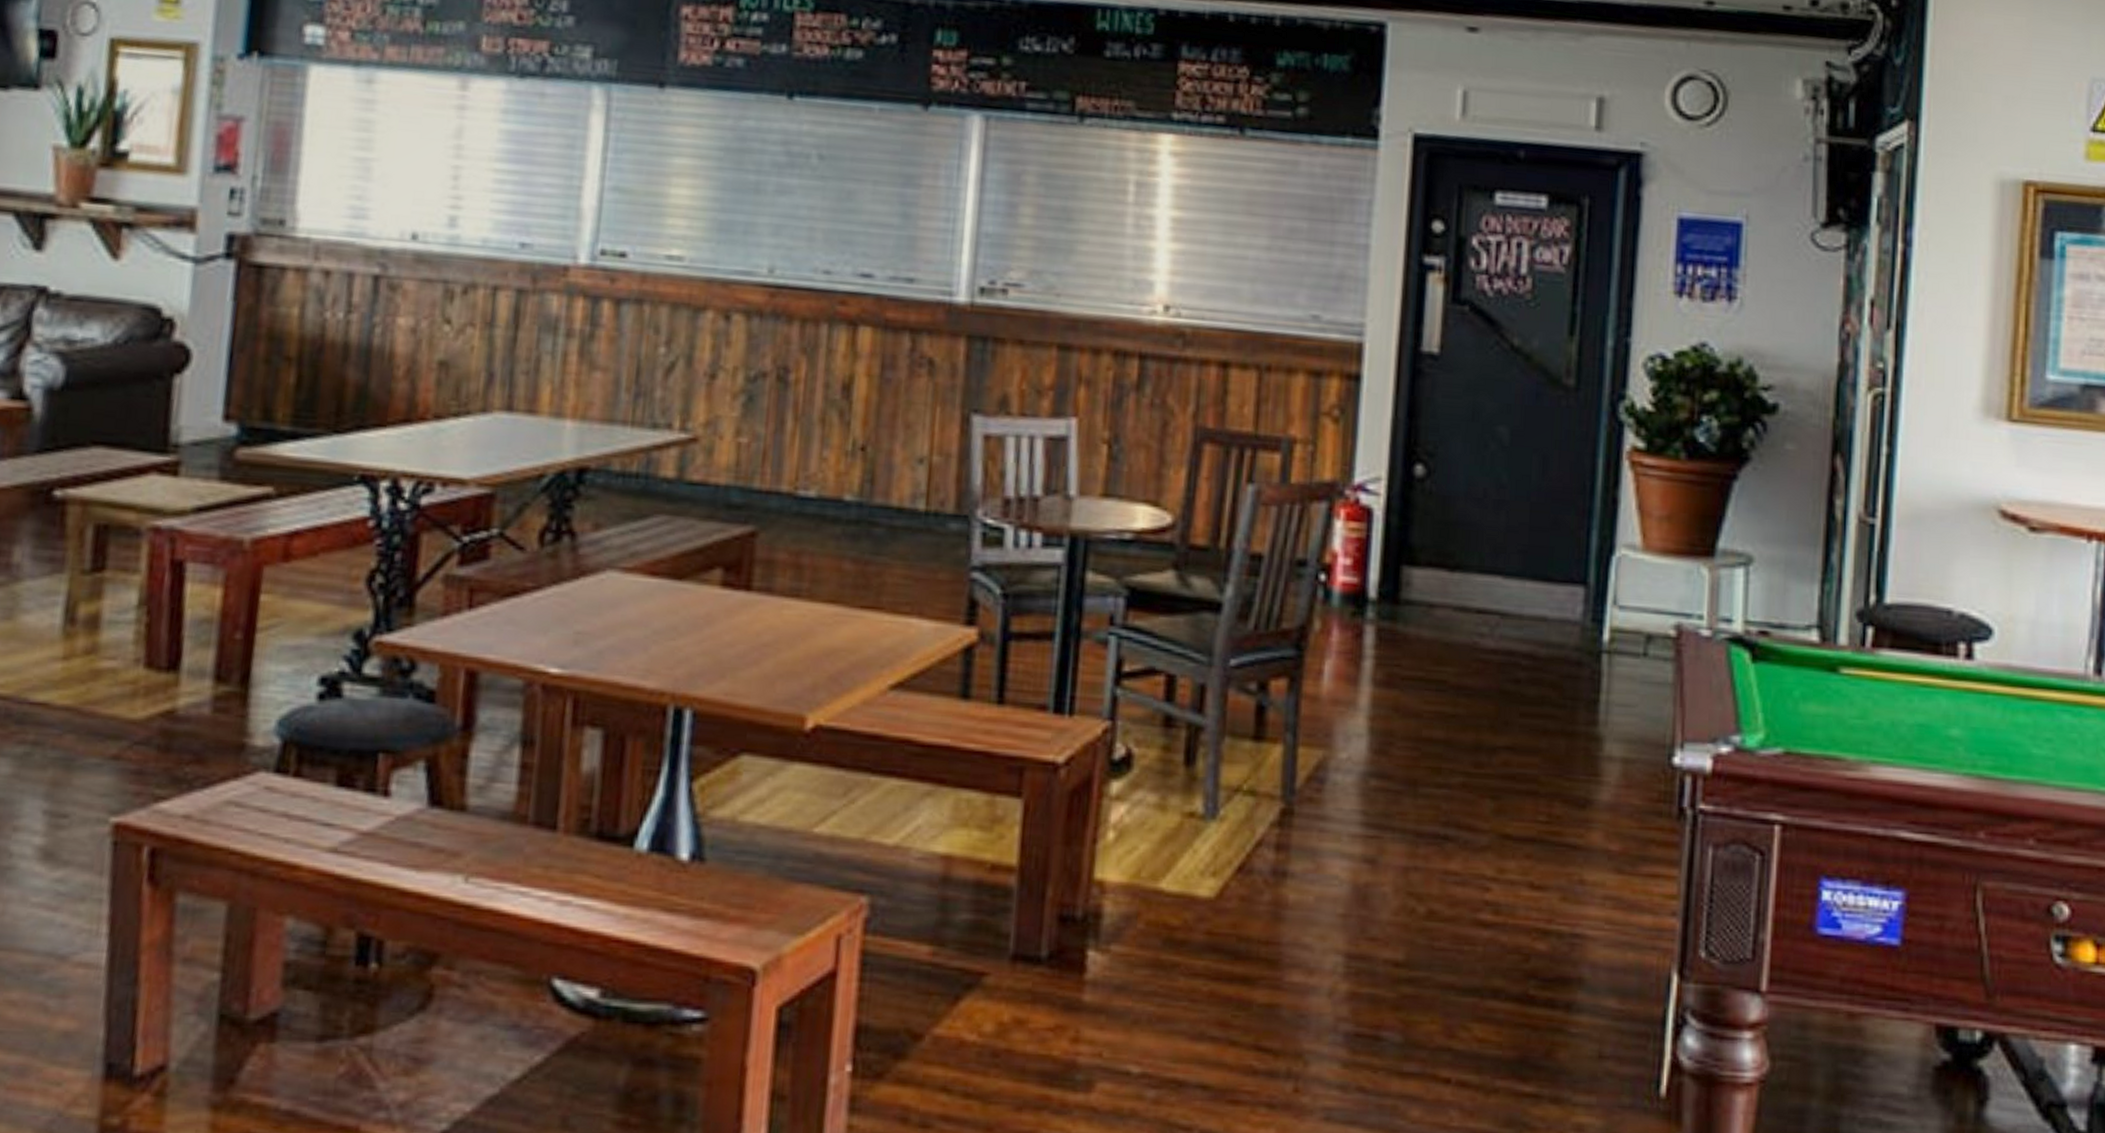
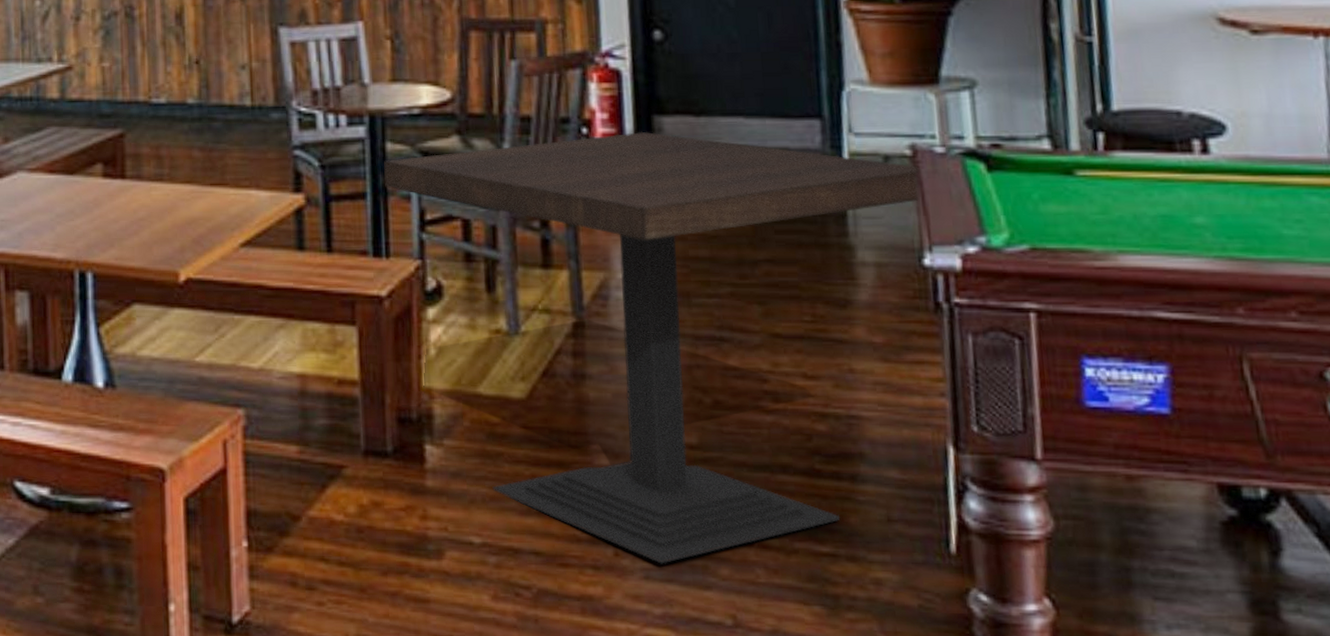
dining table: none [1079,583,1683,1103] -> present [384,131,920,564]

